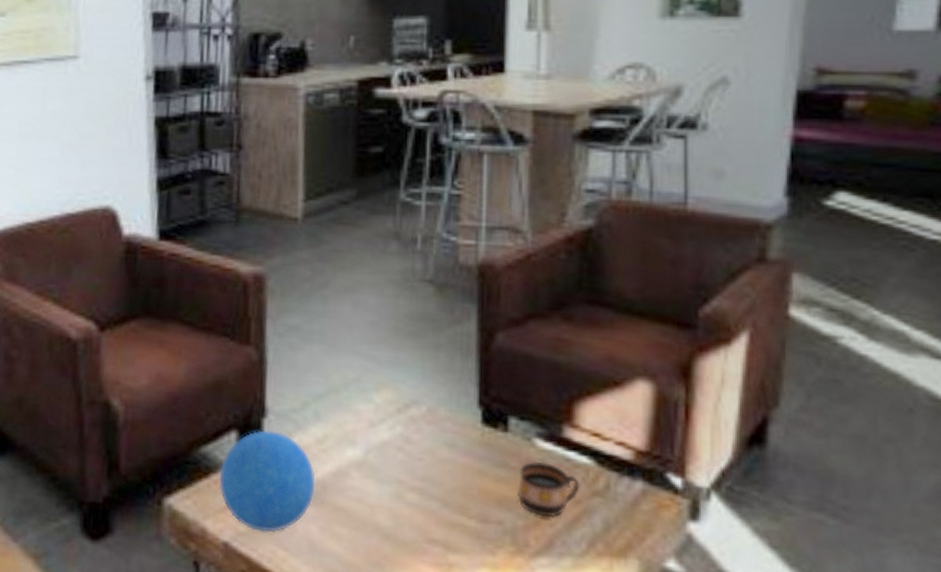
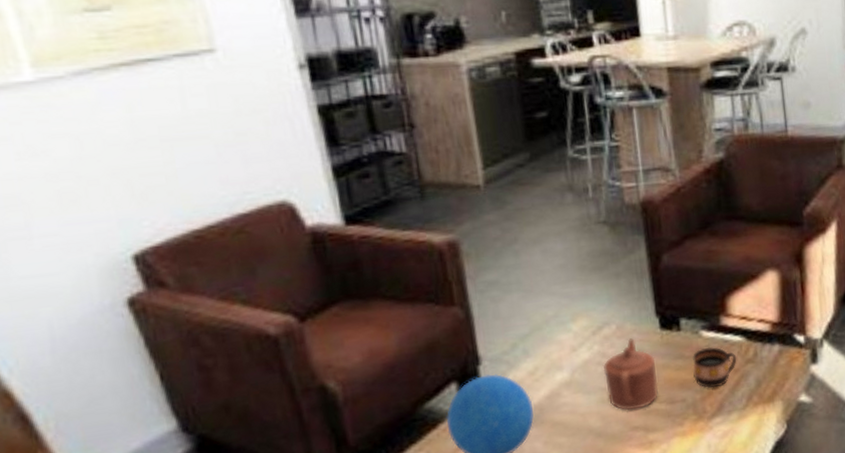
teapot: none [403,427,470,519] -> present [602,338,658,411]

